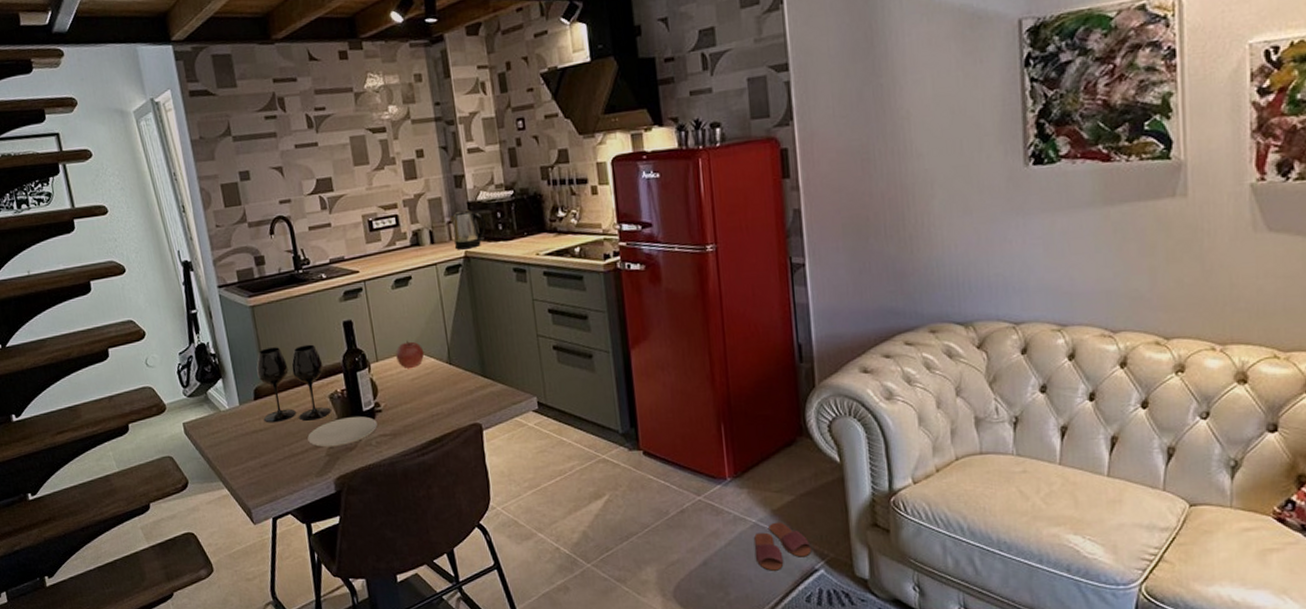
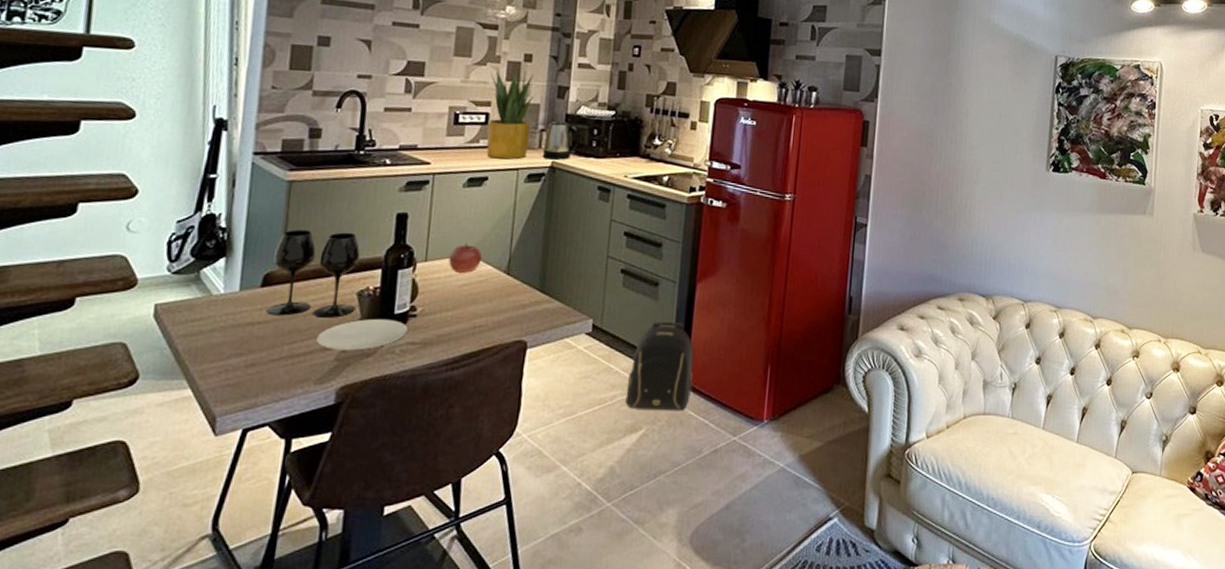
planter: none [390,168,440,258] -> present [486,71,534,160]
backpack: none [581,391,647,477] -> present [625,322,694,411]
slippers: present [754,522,812,571] -> none [776,468,830,518]

